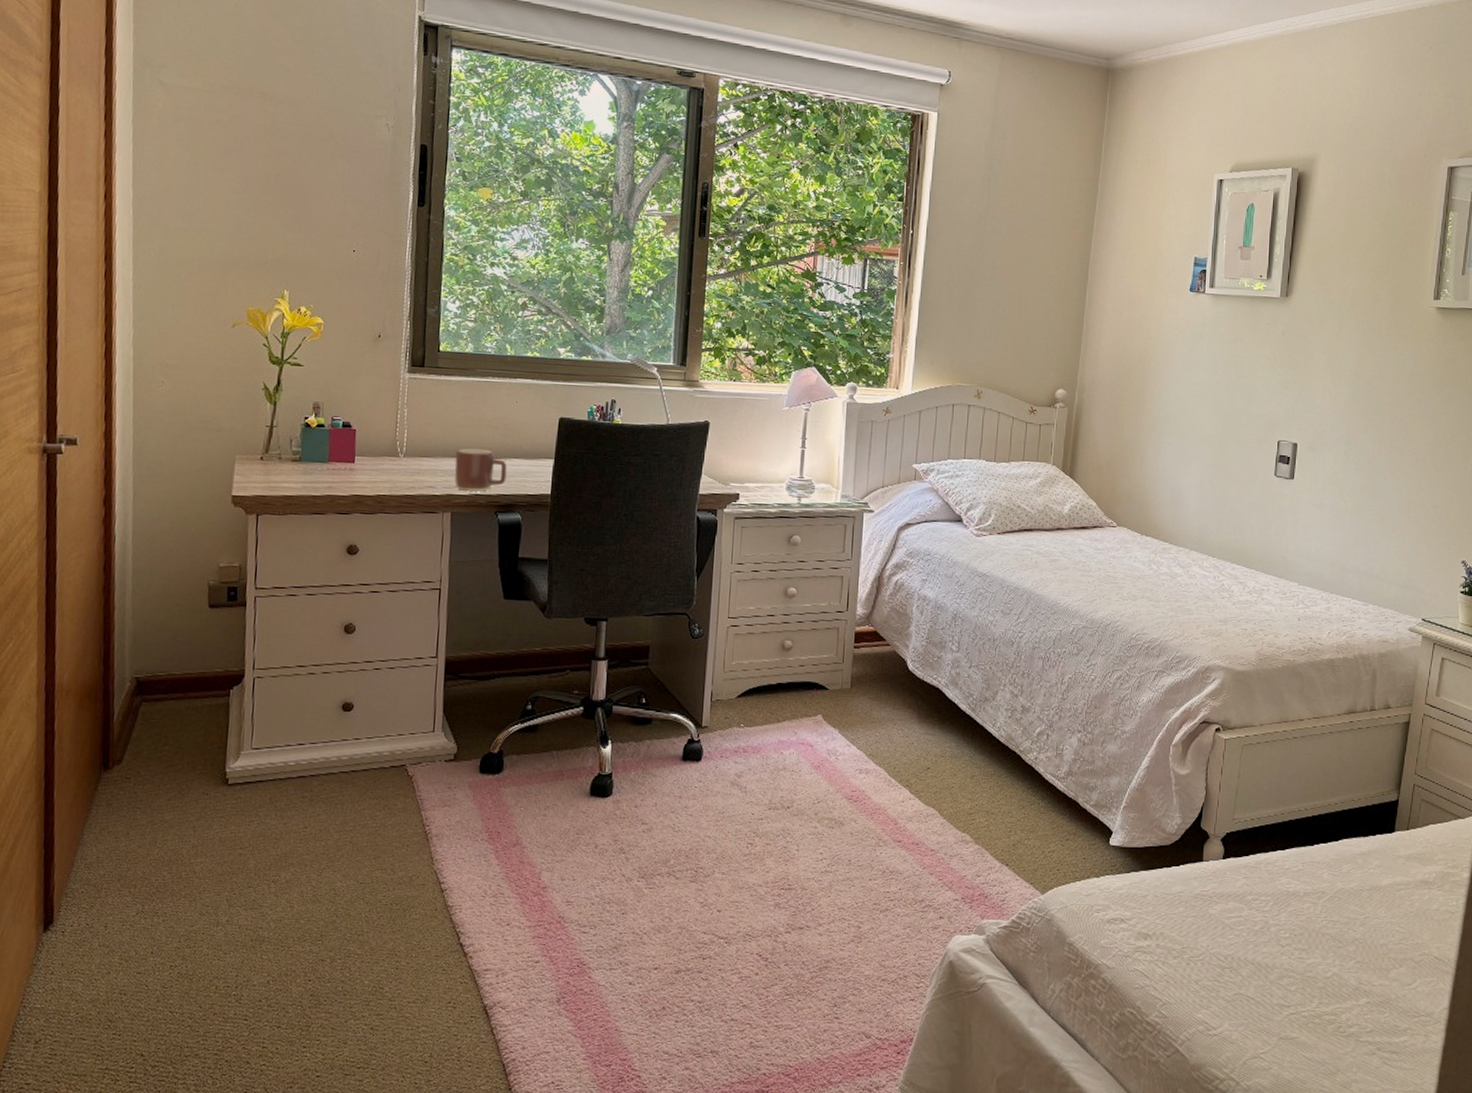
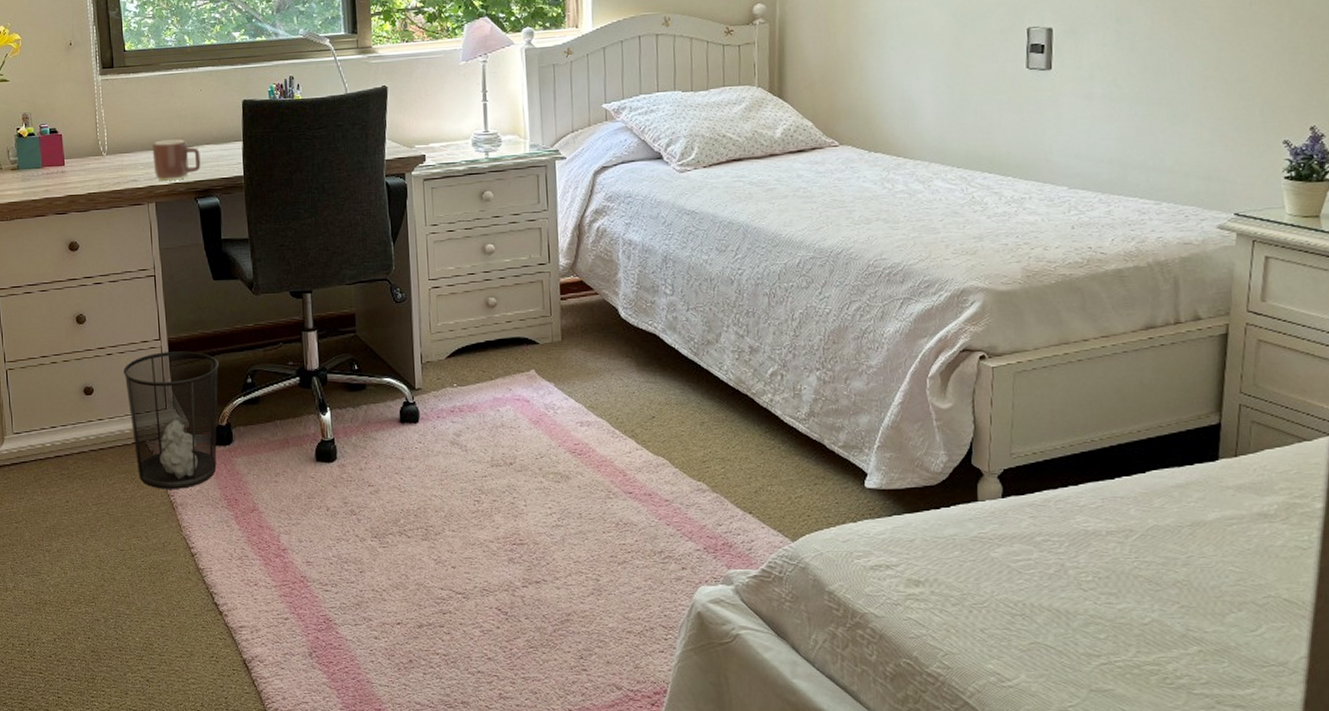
waste bin: none [391,670,498,819] -> present [123,351,219,489]

